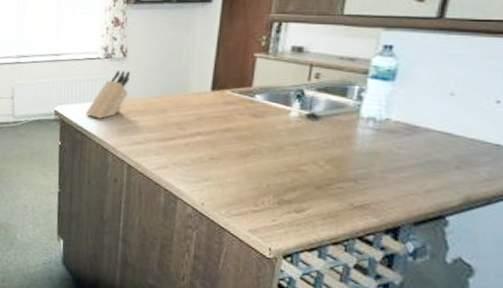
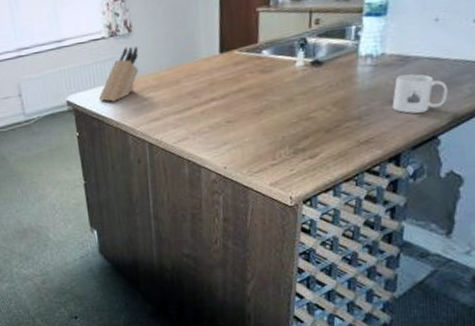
mug: none [394,144,461,188] -> present [392,74,448,114]

